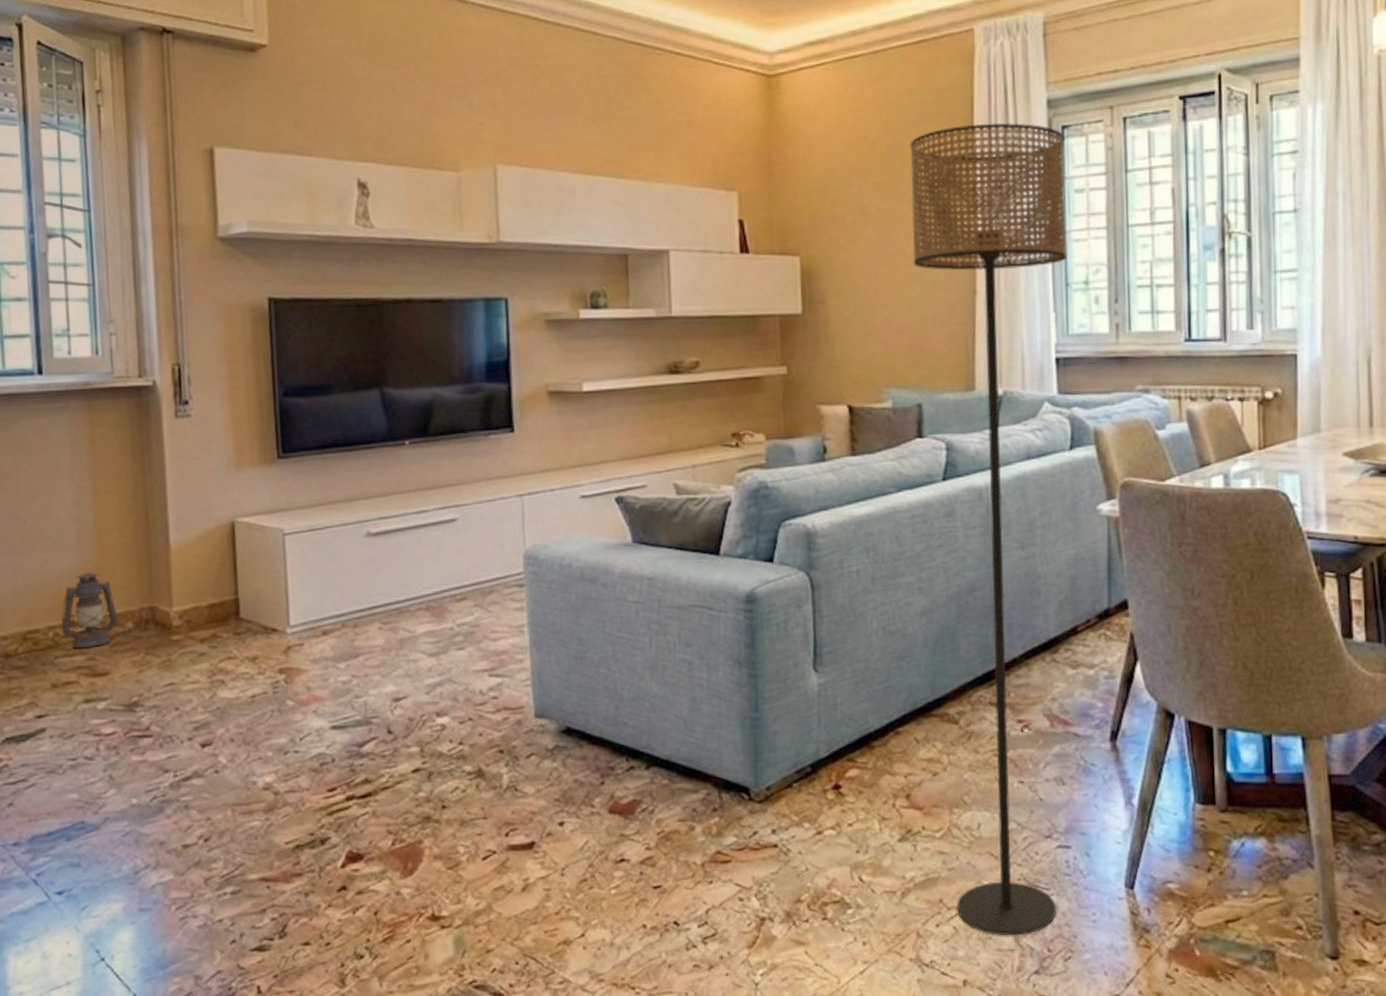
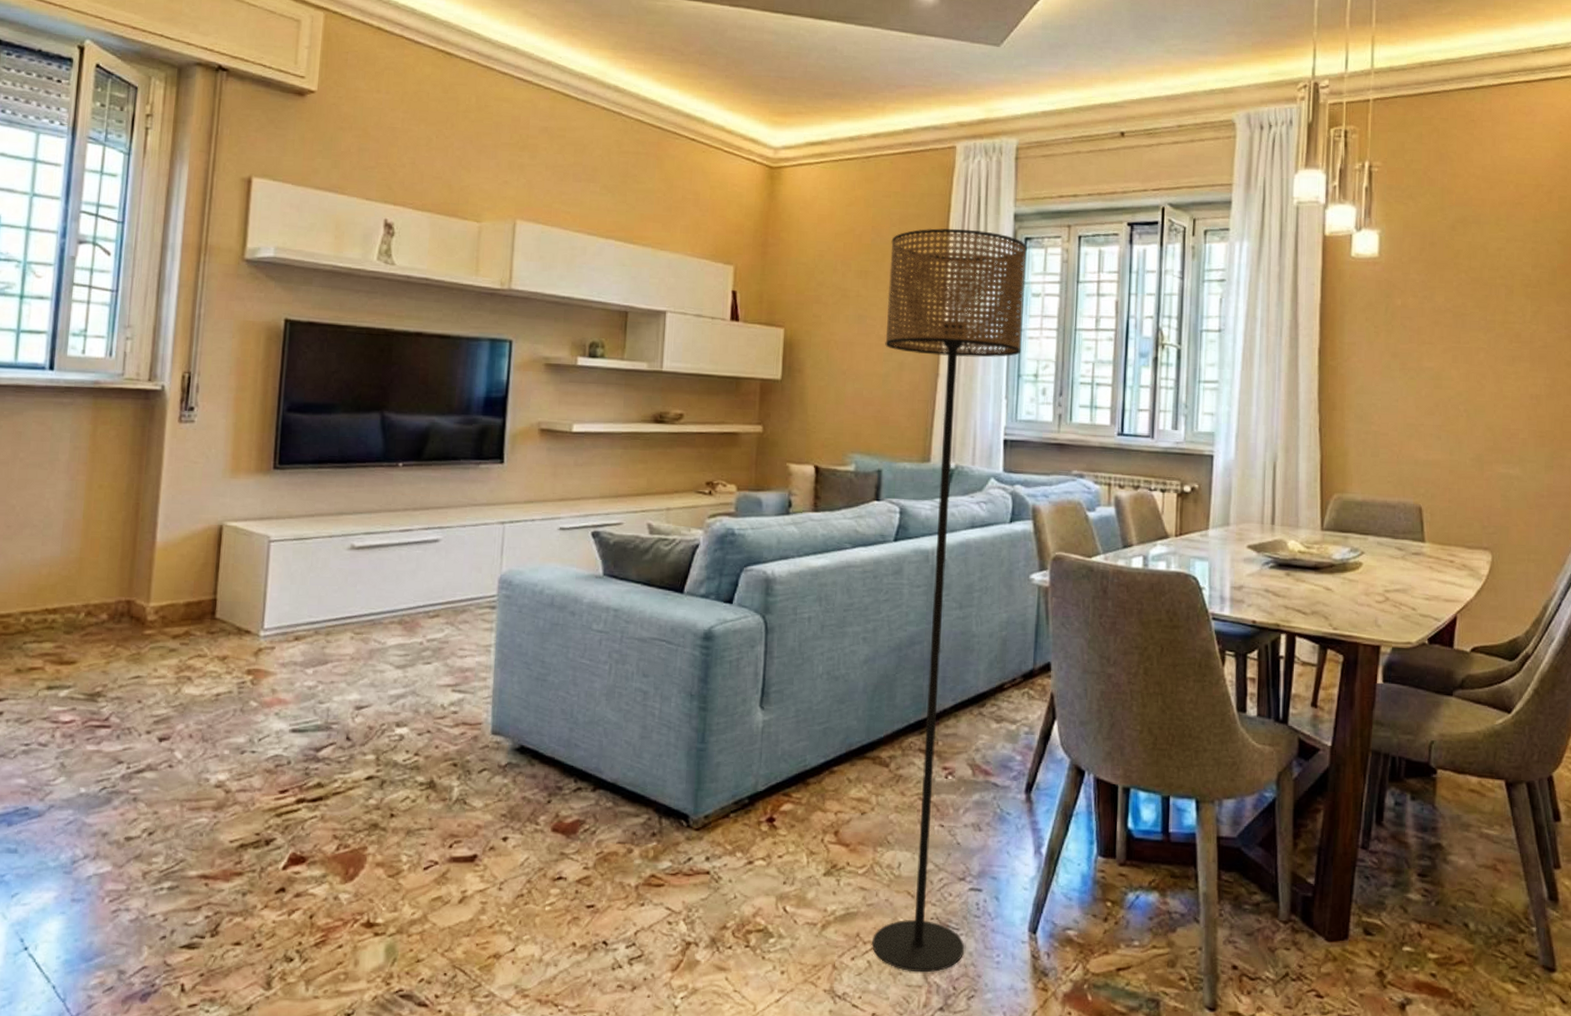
lantern: present [61,572,119,649] -> none [34,562,95,636]

